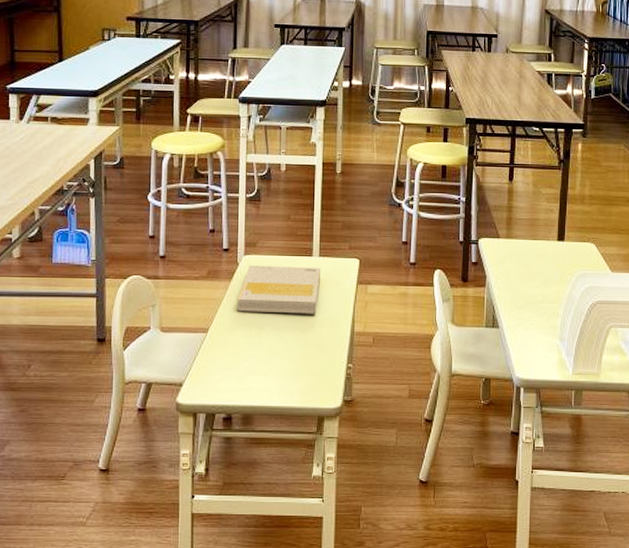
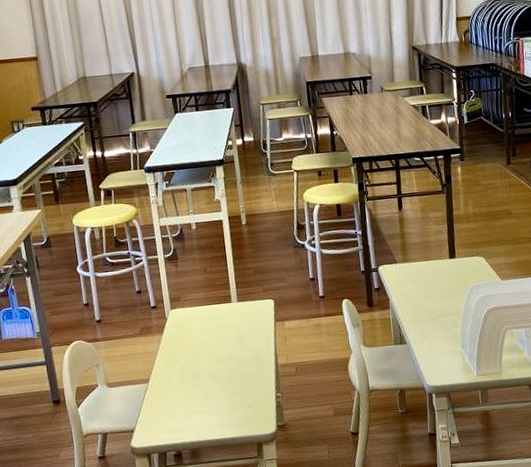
book: present [238,265,321,314] -> none [171,312,242,361]

